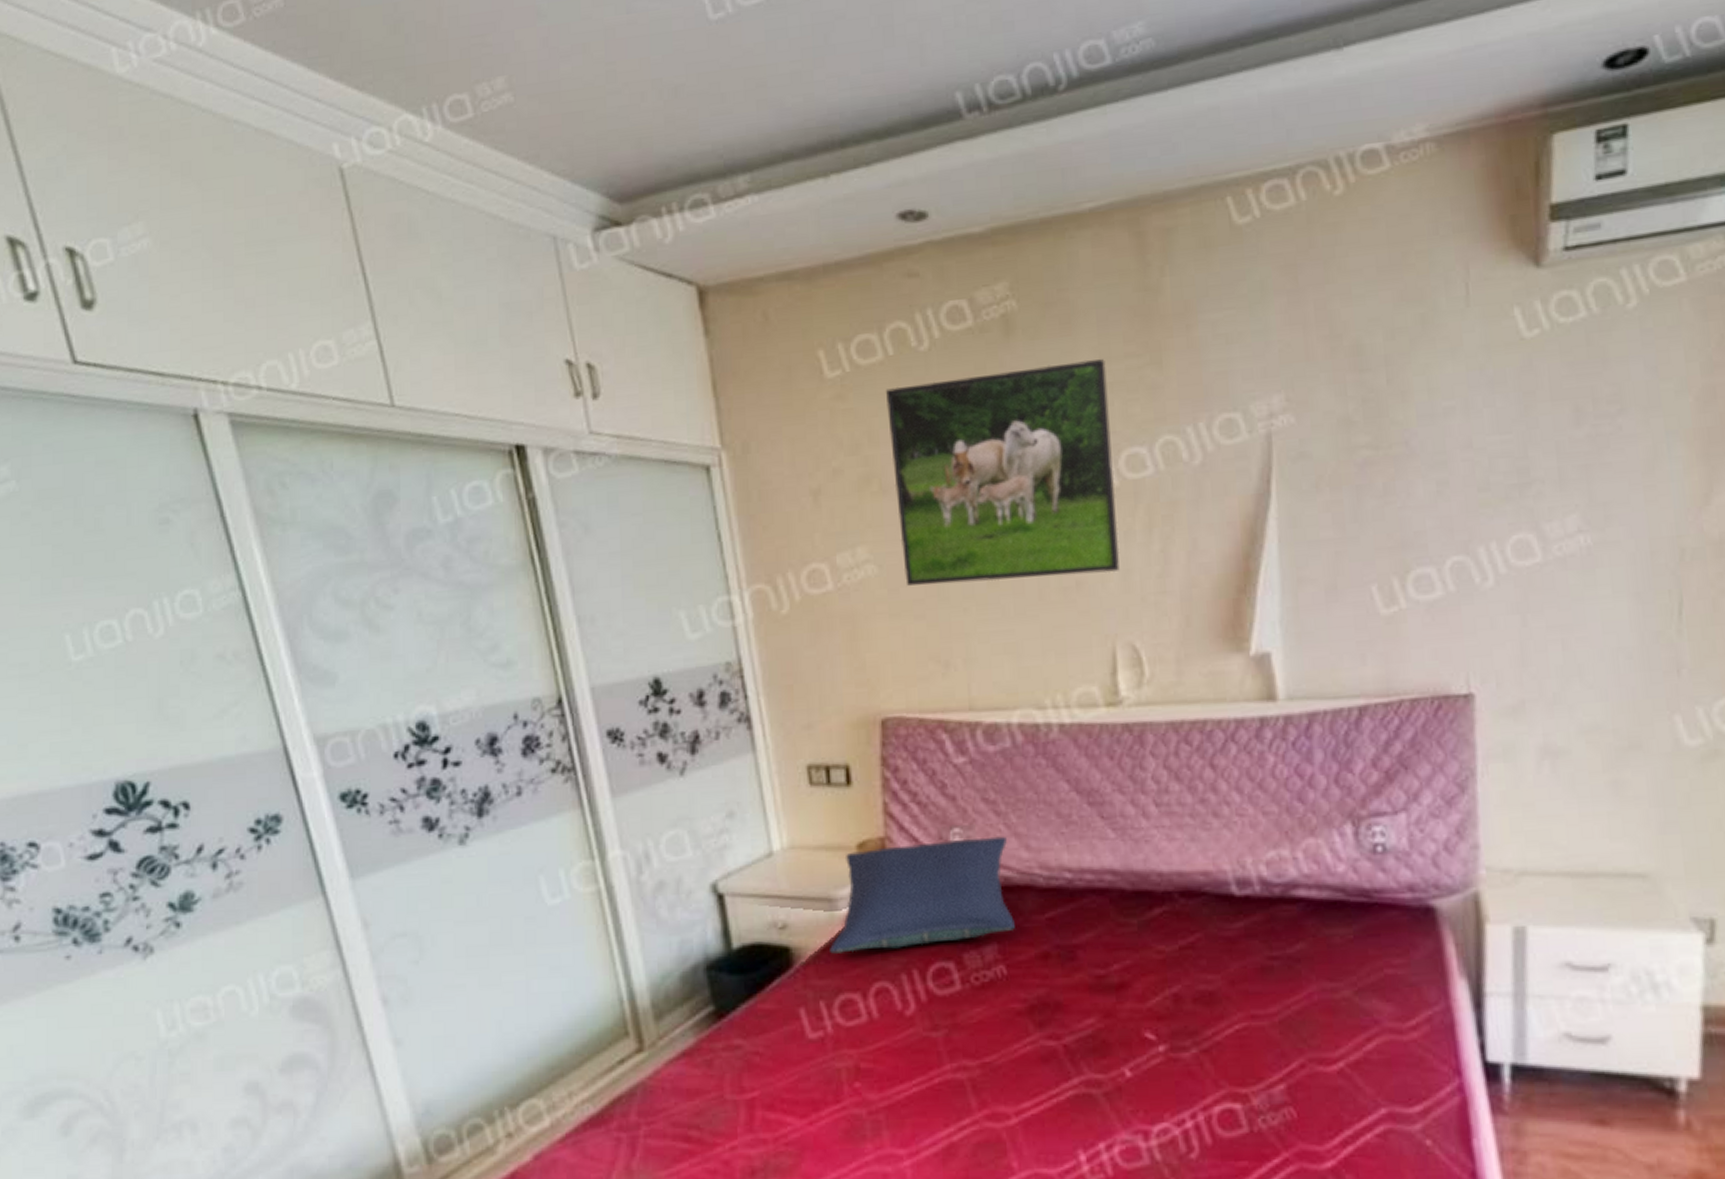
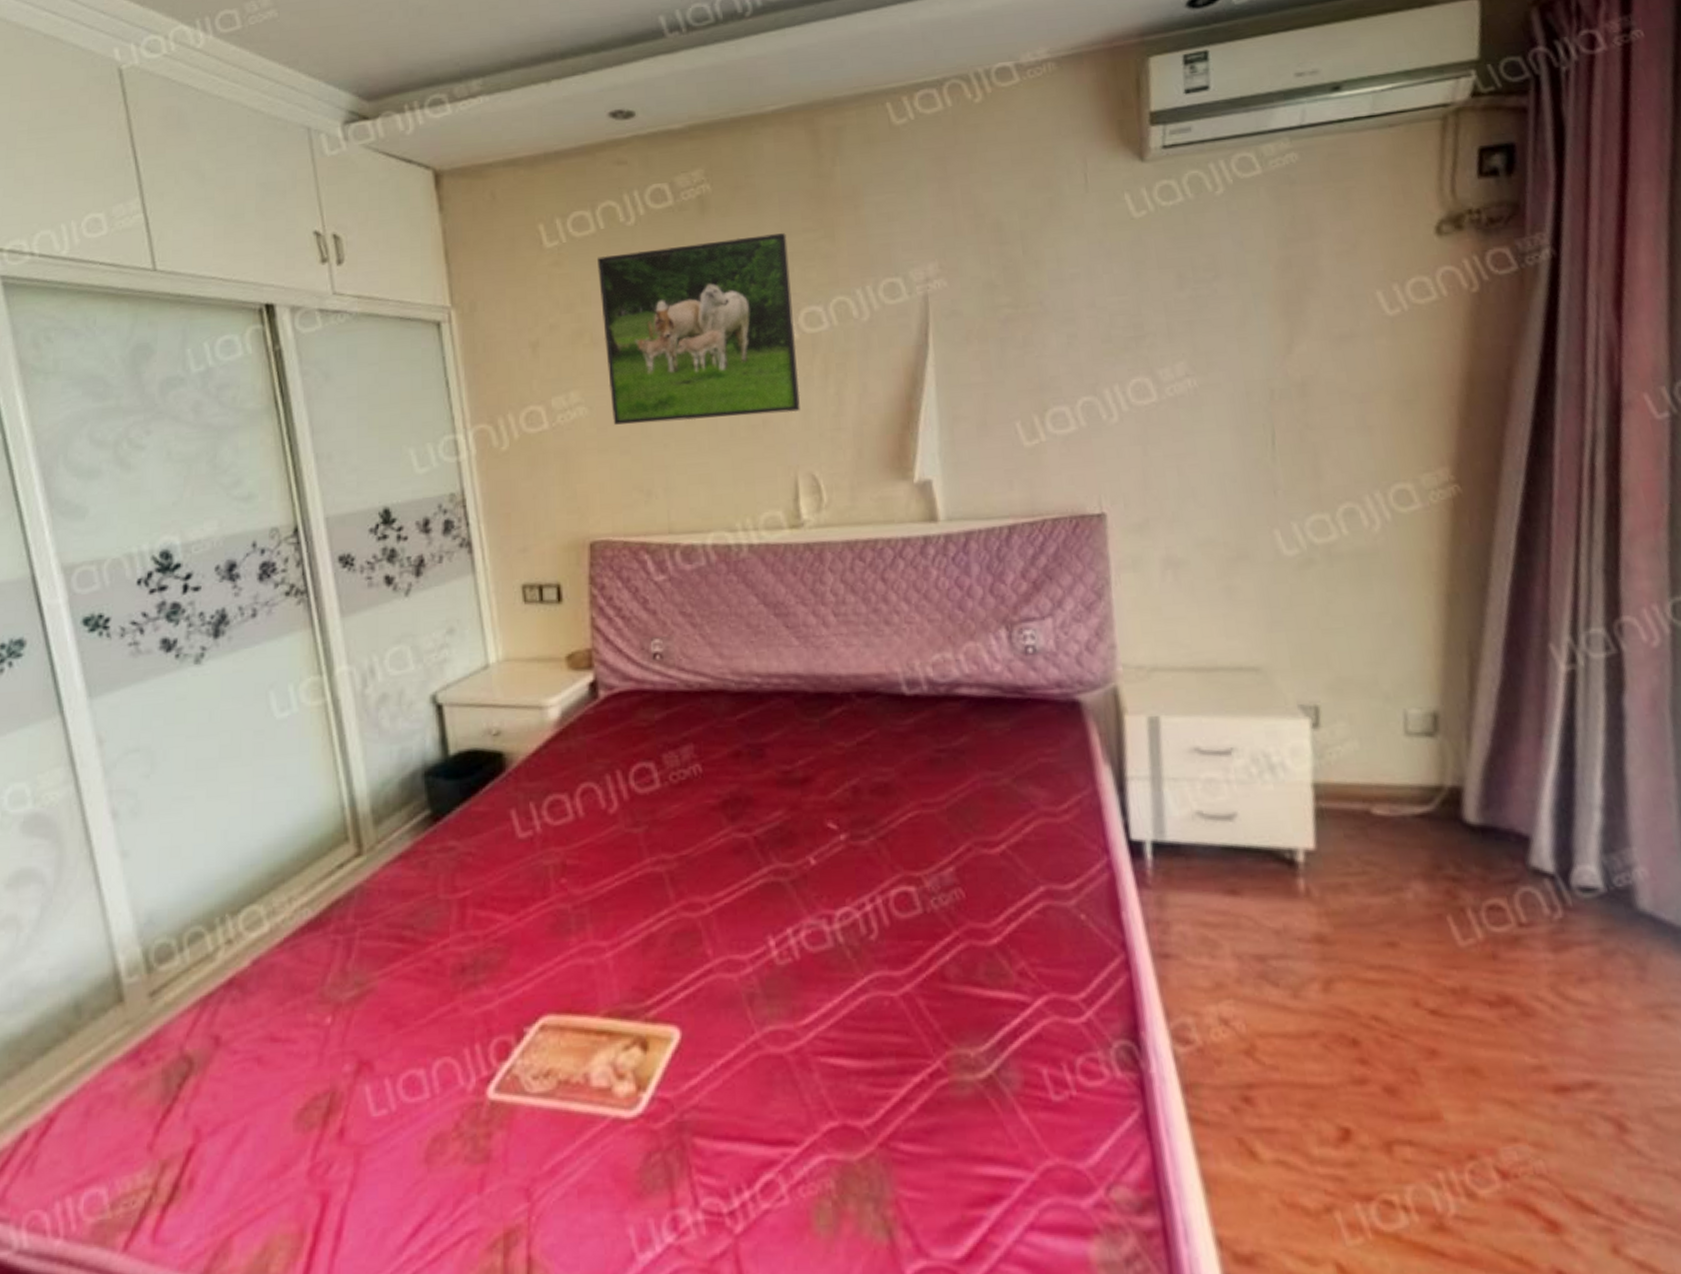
pillow: present [830,836,1015,954] -> none [540,645,709,757]

